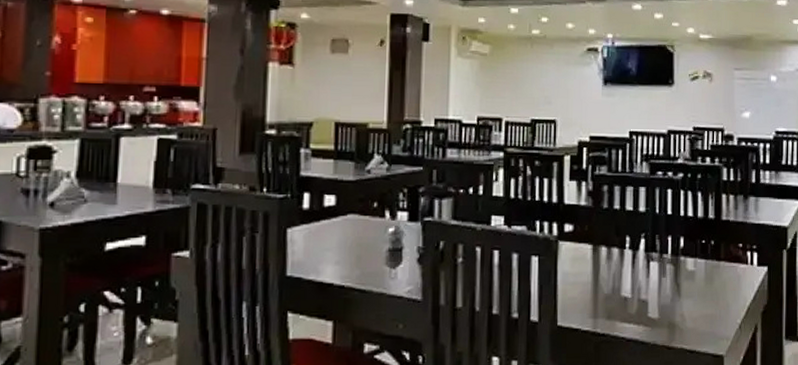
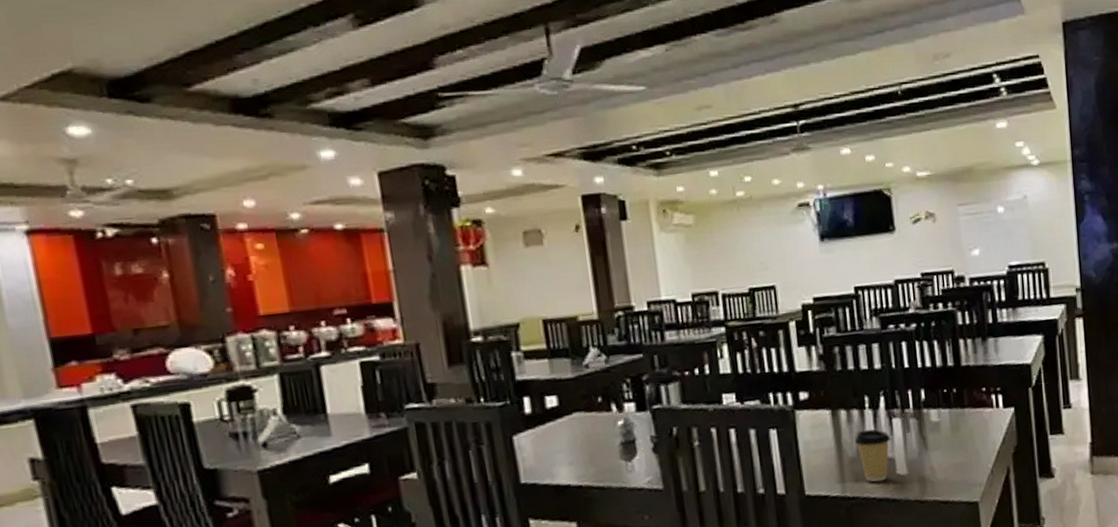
coffee cup: none [611,269,647,322] -> present [854,429,891,482]

